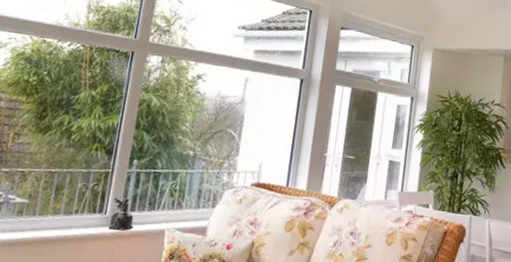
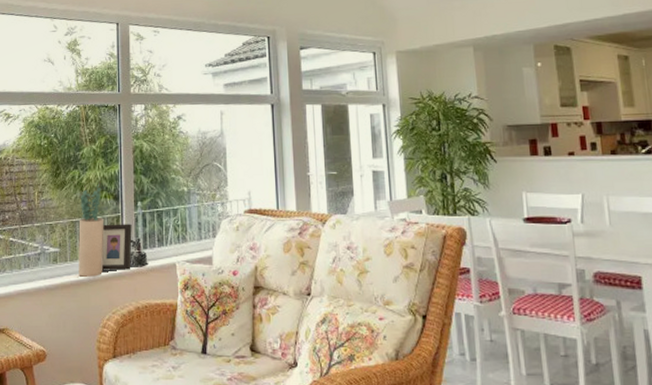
vase: none [47,130,95,237] -> present [78,180,104,278]
picture frame: none [75,179,122,232] -> present [101,223,132,271]

